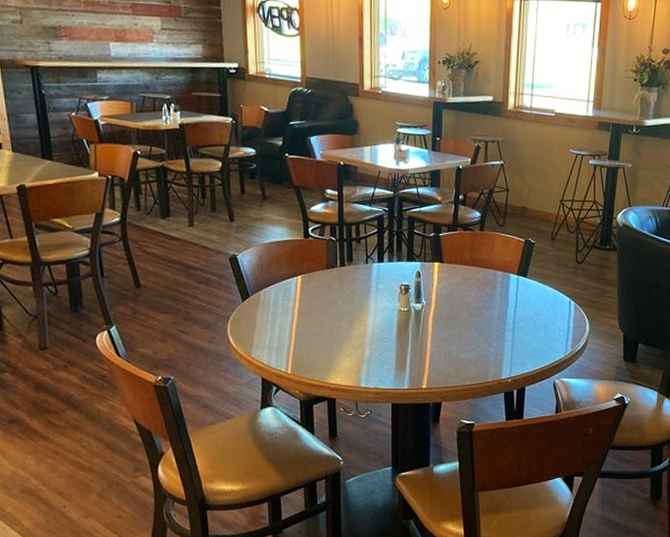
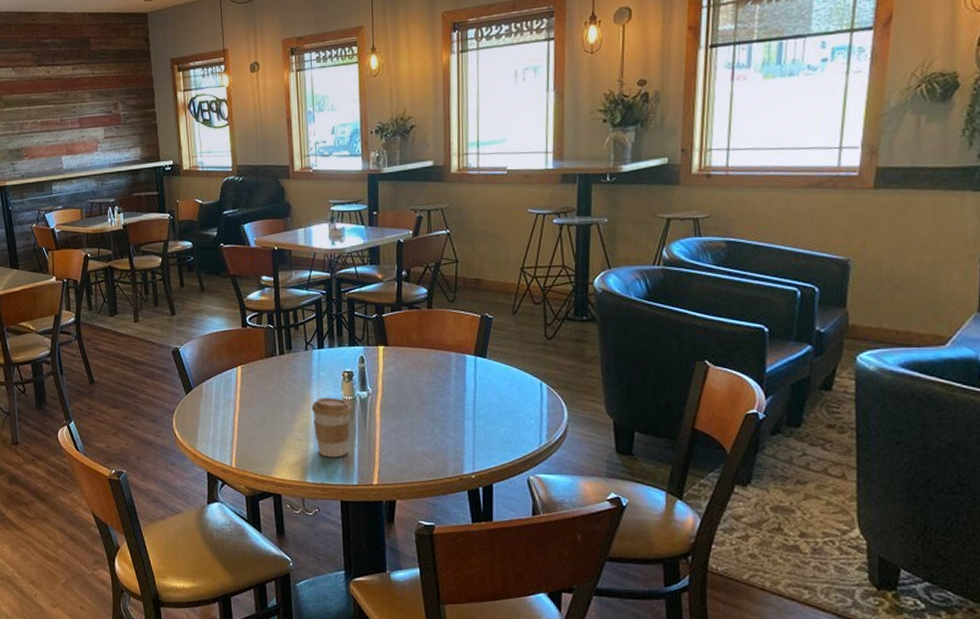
coffee cup: none [368,308,407,364] -> present [311,398,352,458]

